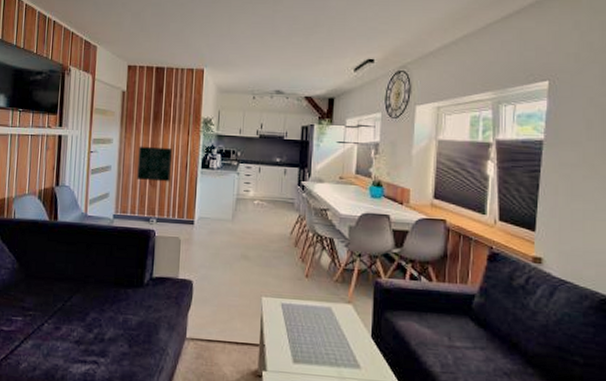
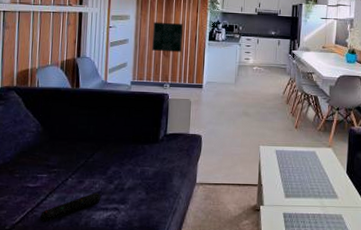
remote control: none [14,341,80,373] -> present [40,192,102,223]

